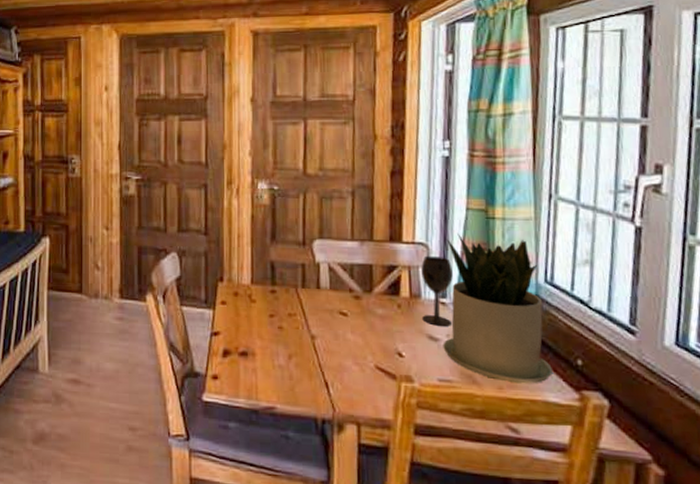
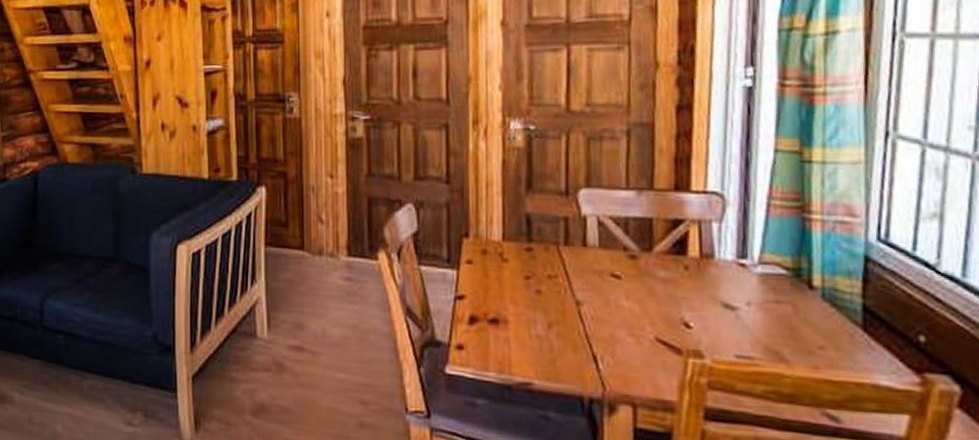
wine glass: present [421,255,453,326] -> none [715,207,756,293]
planter: present [443,233,554,384] -> none [742,180,887,364]

